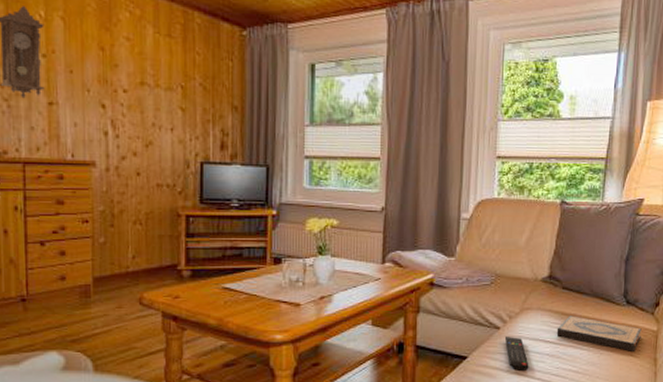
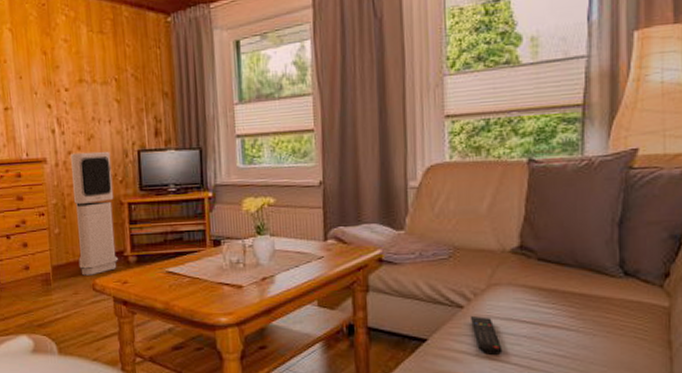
air purifier: none [124,158,172,289] -> present [71,151,119,276]
hardback book: present [556,316,642,353] -> none [534,291,648,334]

